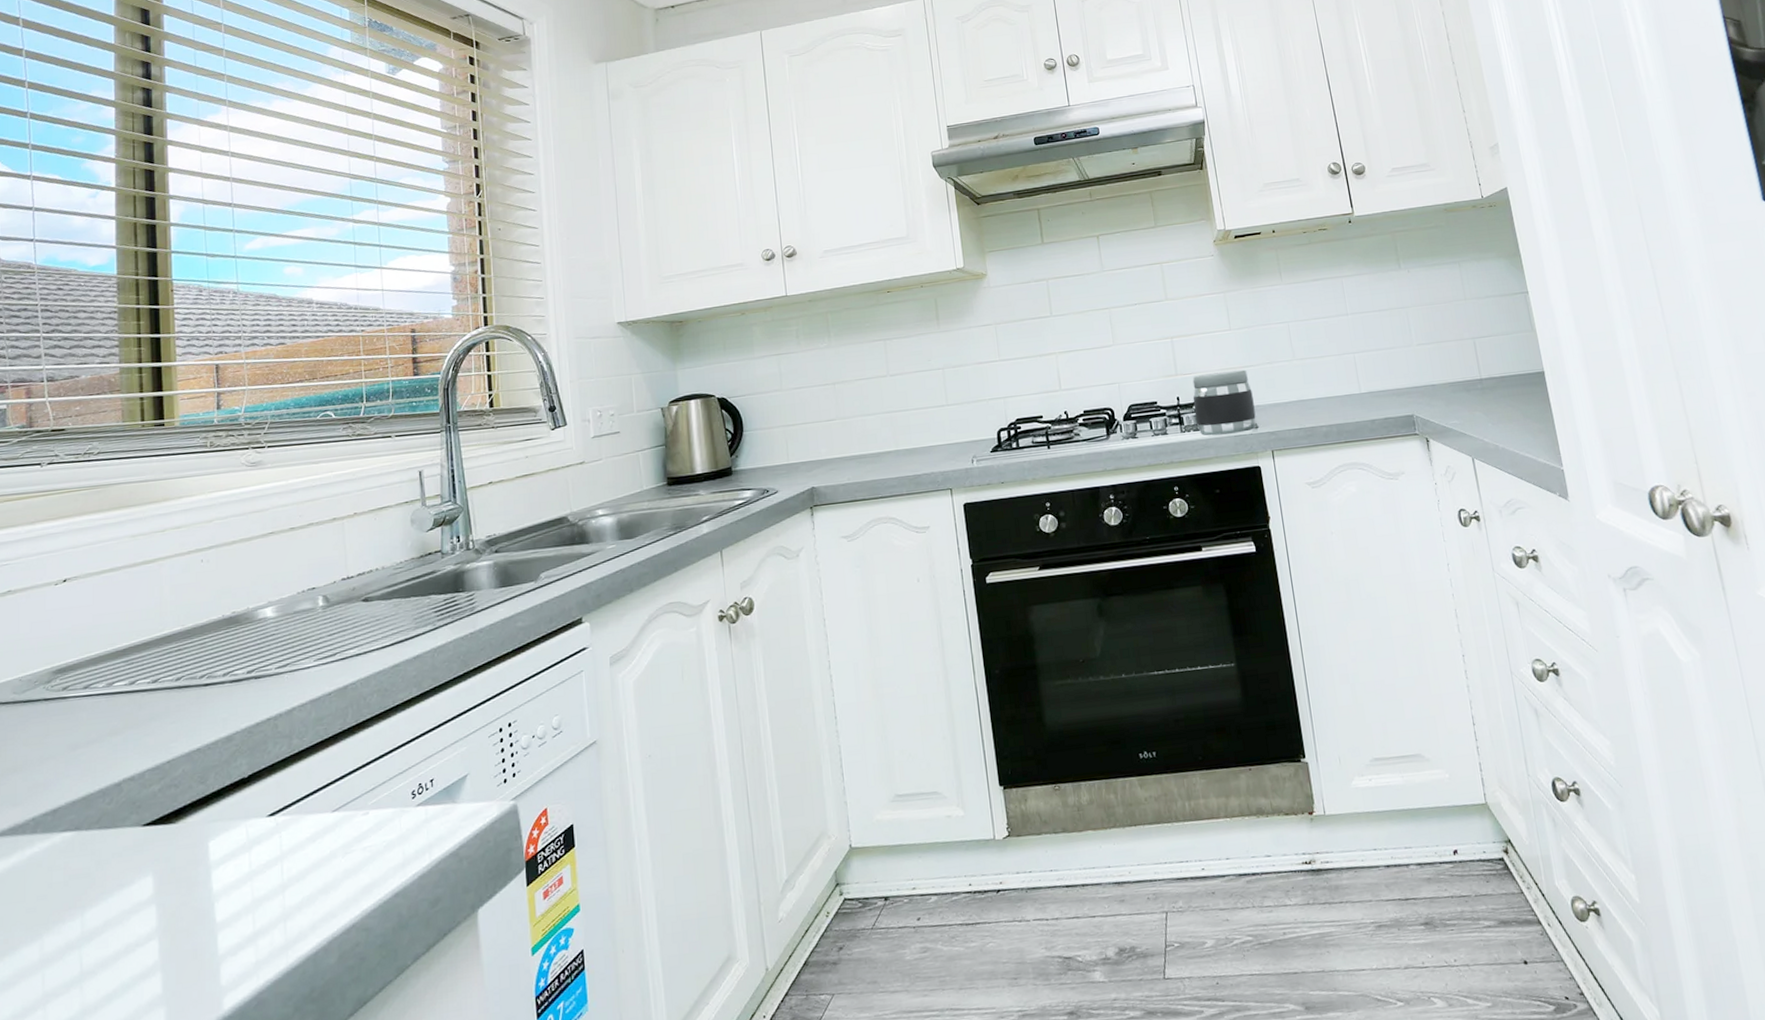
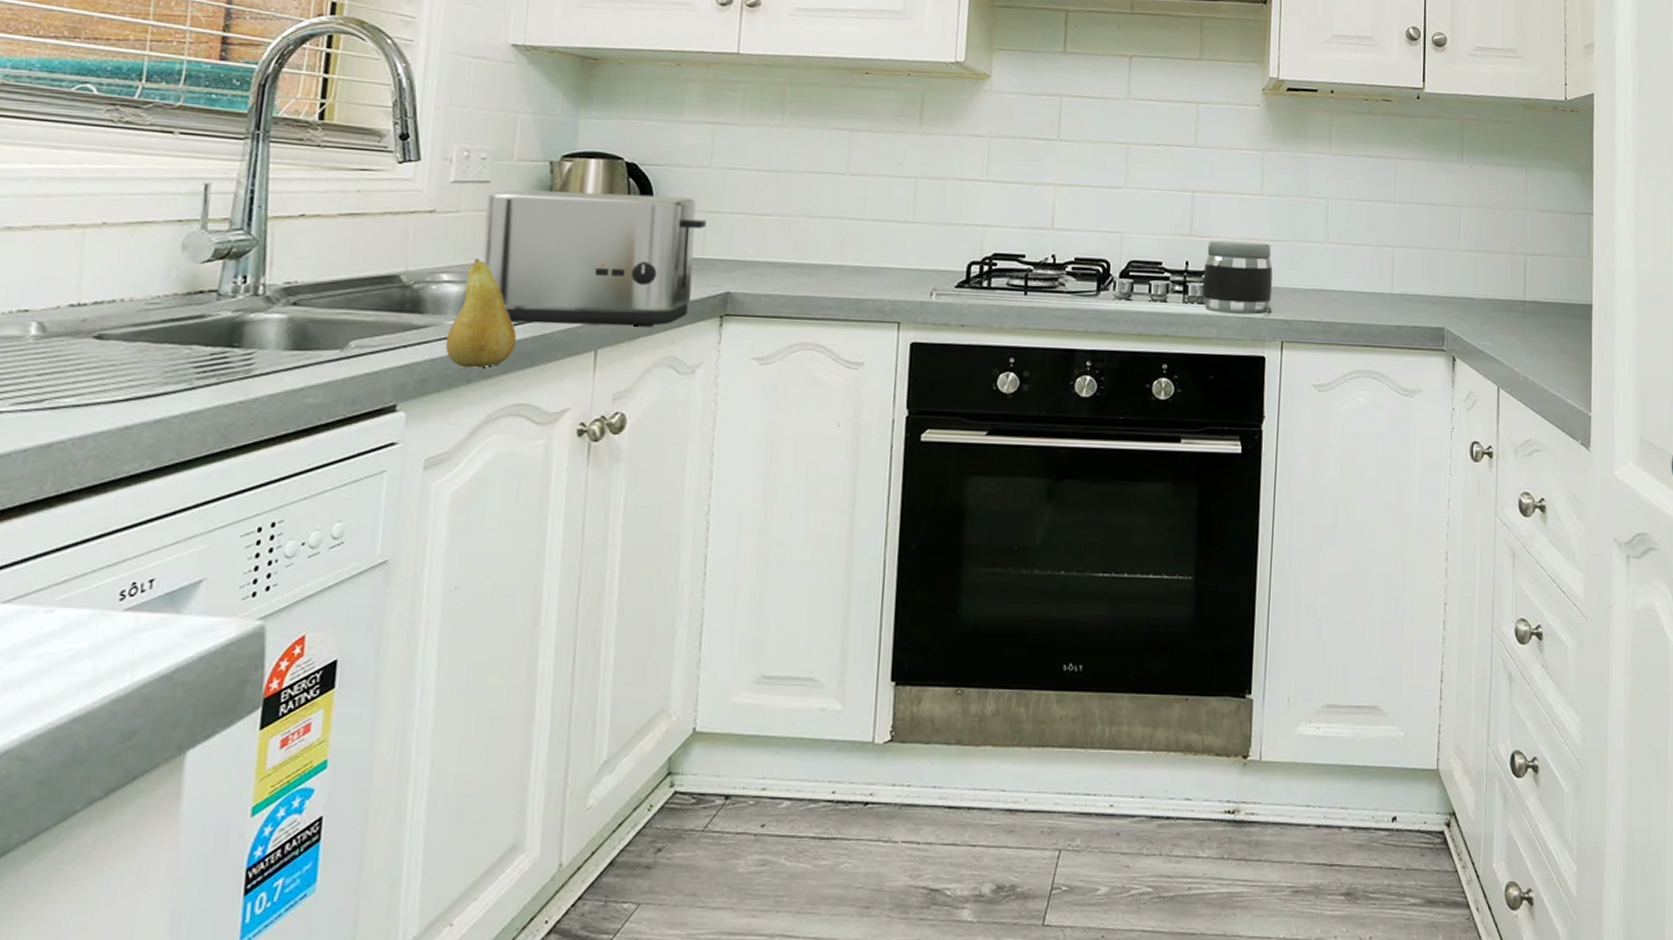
fruit: none [609,493,661,581] -> present [445,258,517,369]
toaster: none [619,417,787,539] -> present [482,189,707,328]

